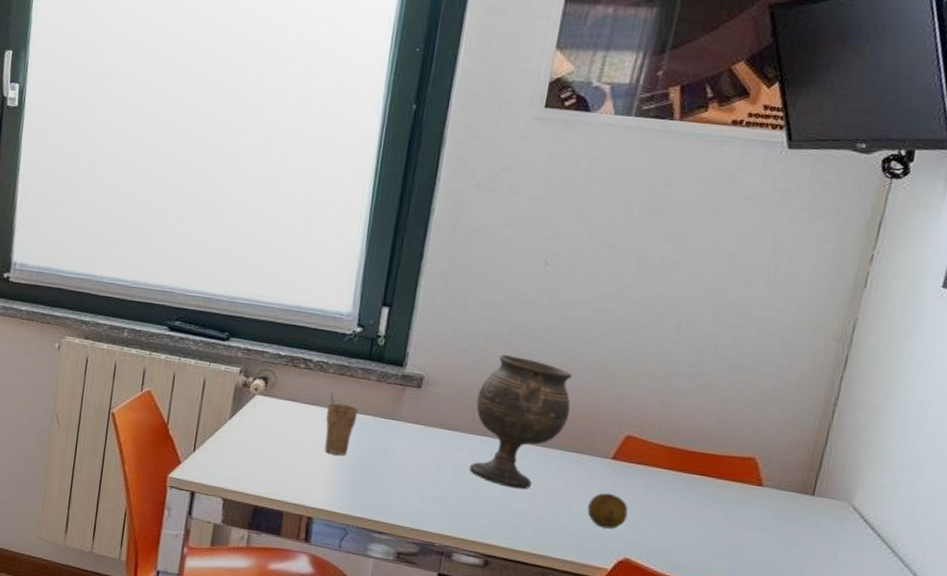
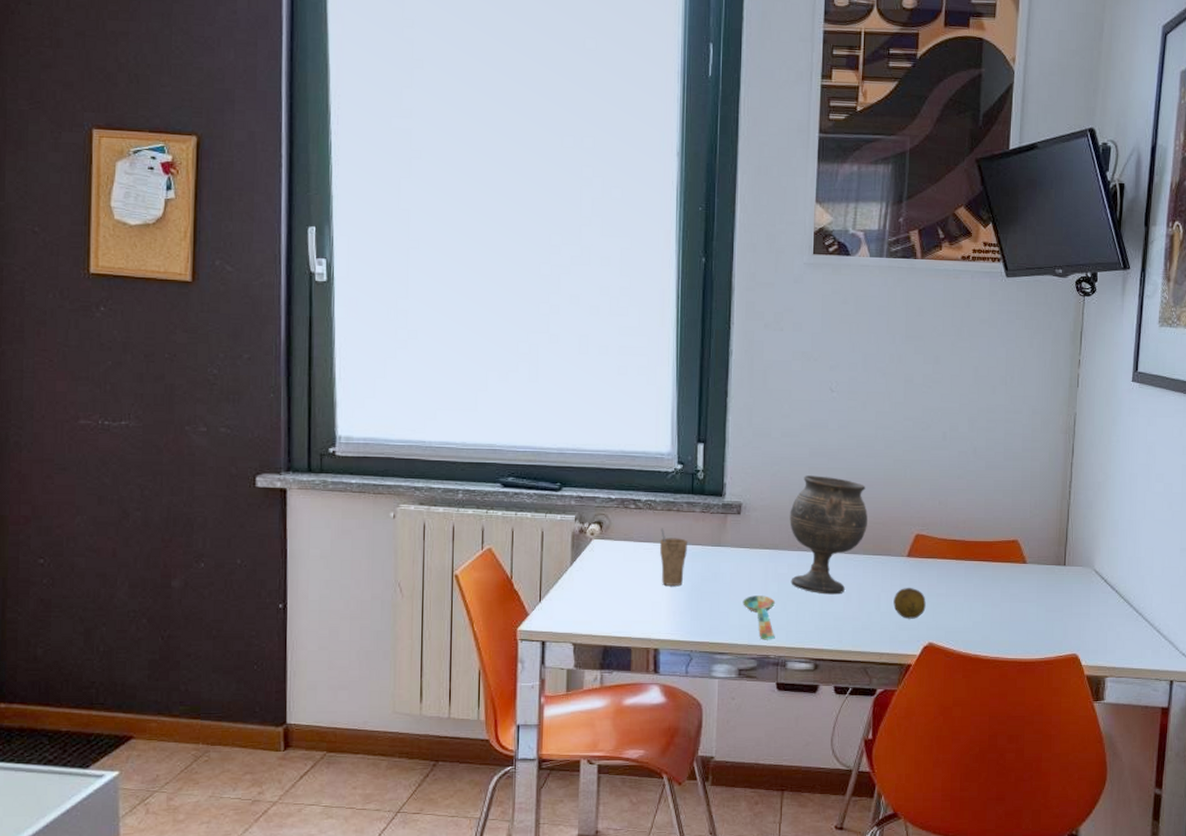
spoon: none [411,477,448,527] -> present [742,596,775,640]

